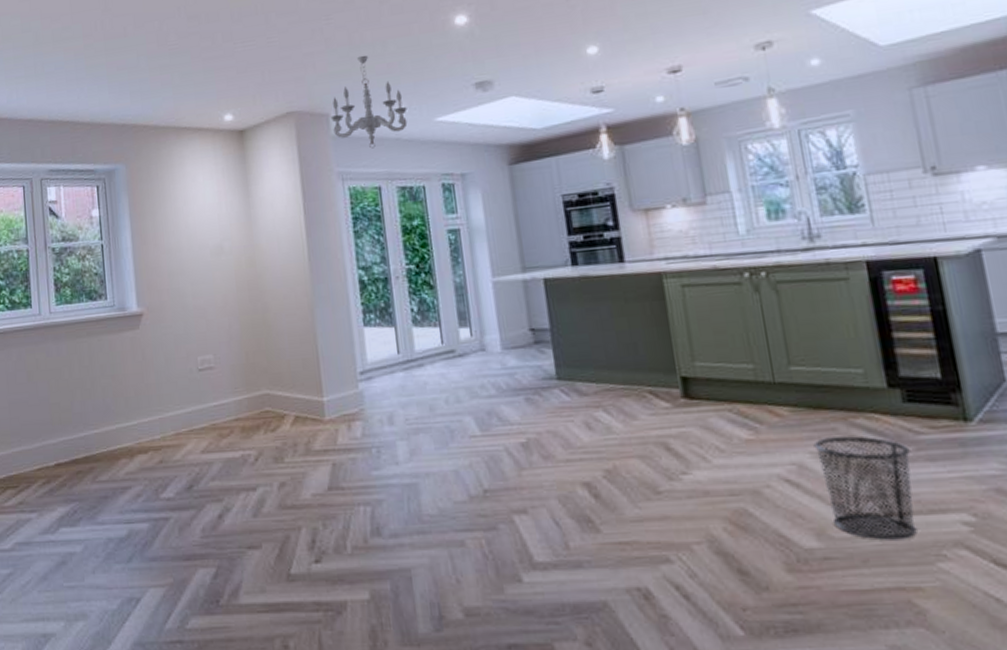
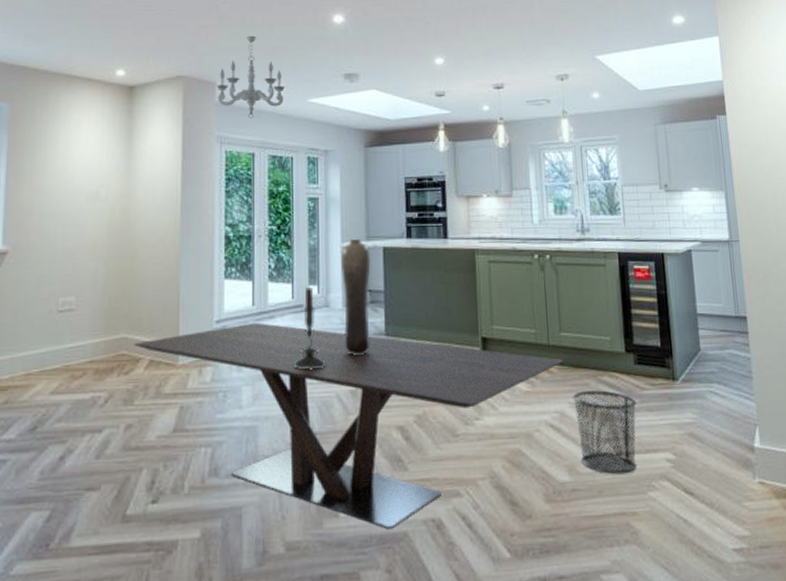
dining table: none [276,372,799,598] -> present [133,323,565,530]
candle: none [452,329,489,422] -> present [294,286,326,370]
vase: none [493,271,540,403] -> present [341,238,371,355]

